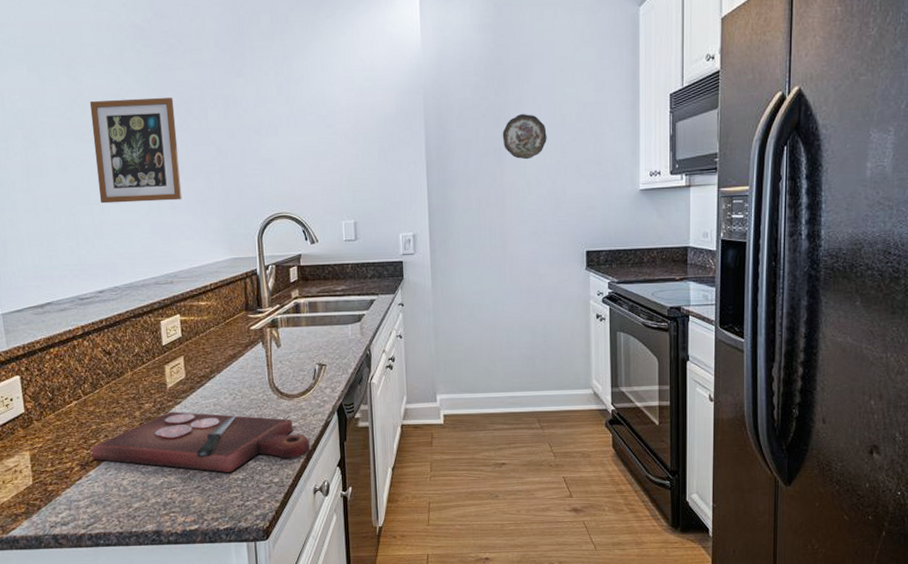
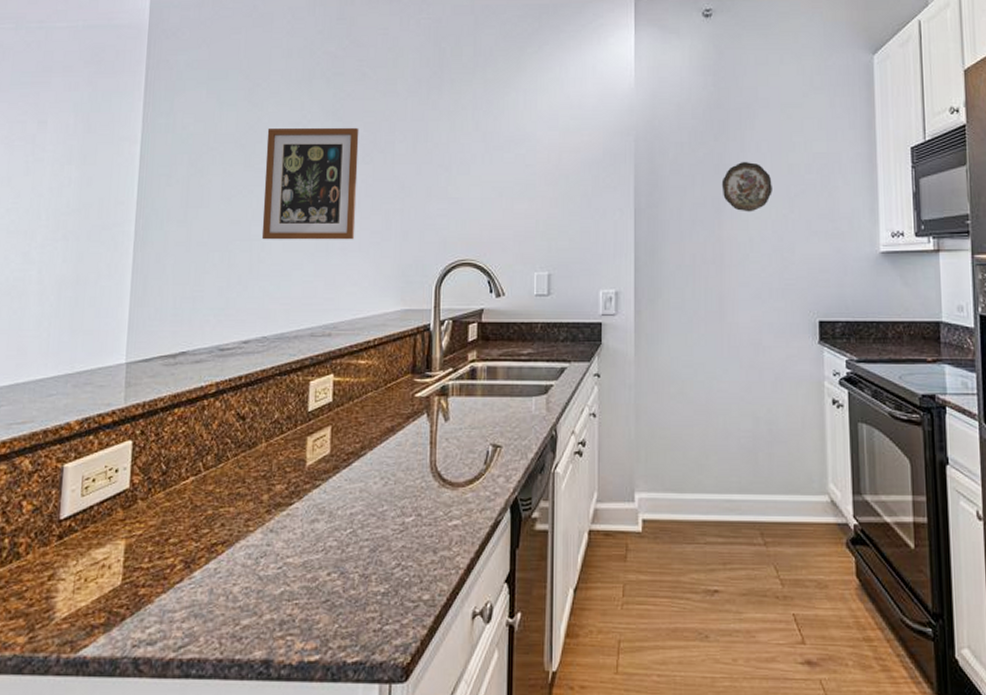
cutting board: present [91,411,310,472] -> none [200,497,473,583]

